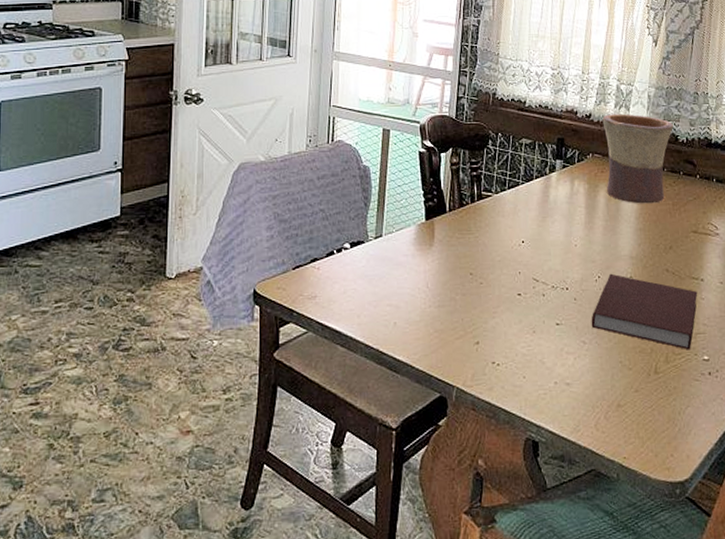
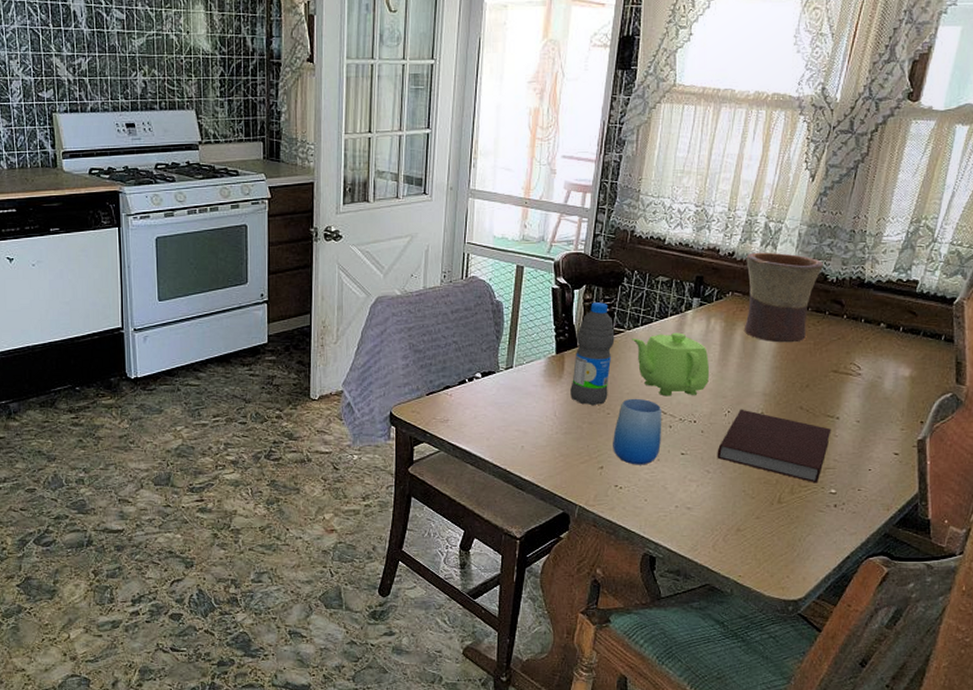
water bottle: none [442,166,483,276] -> present [570,302,615,406]
cup: none [487,265,536,339] -> present [613,398,662,465]
teapot: none [500,195,577,263] -> present [632,332,709,397]

